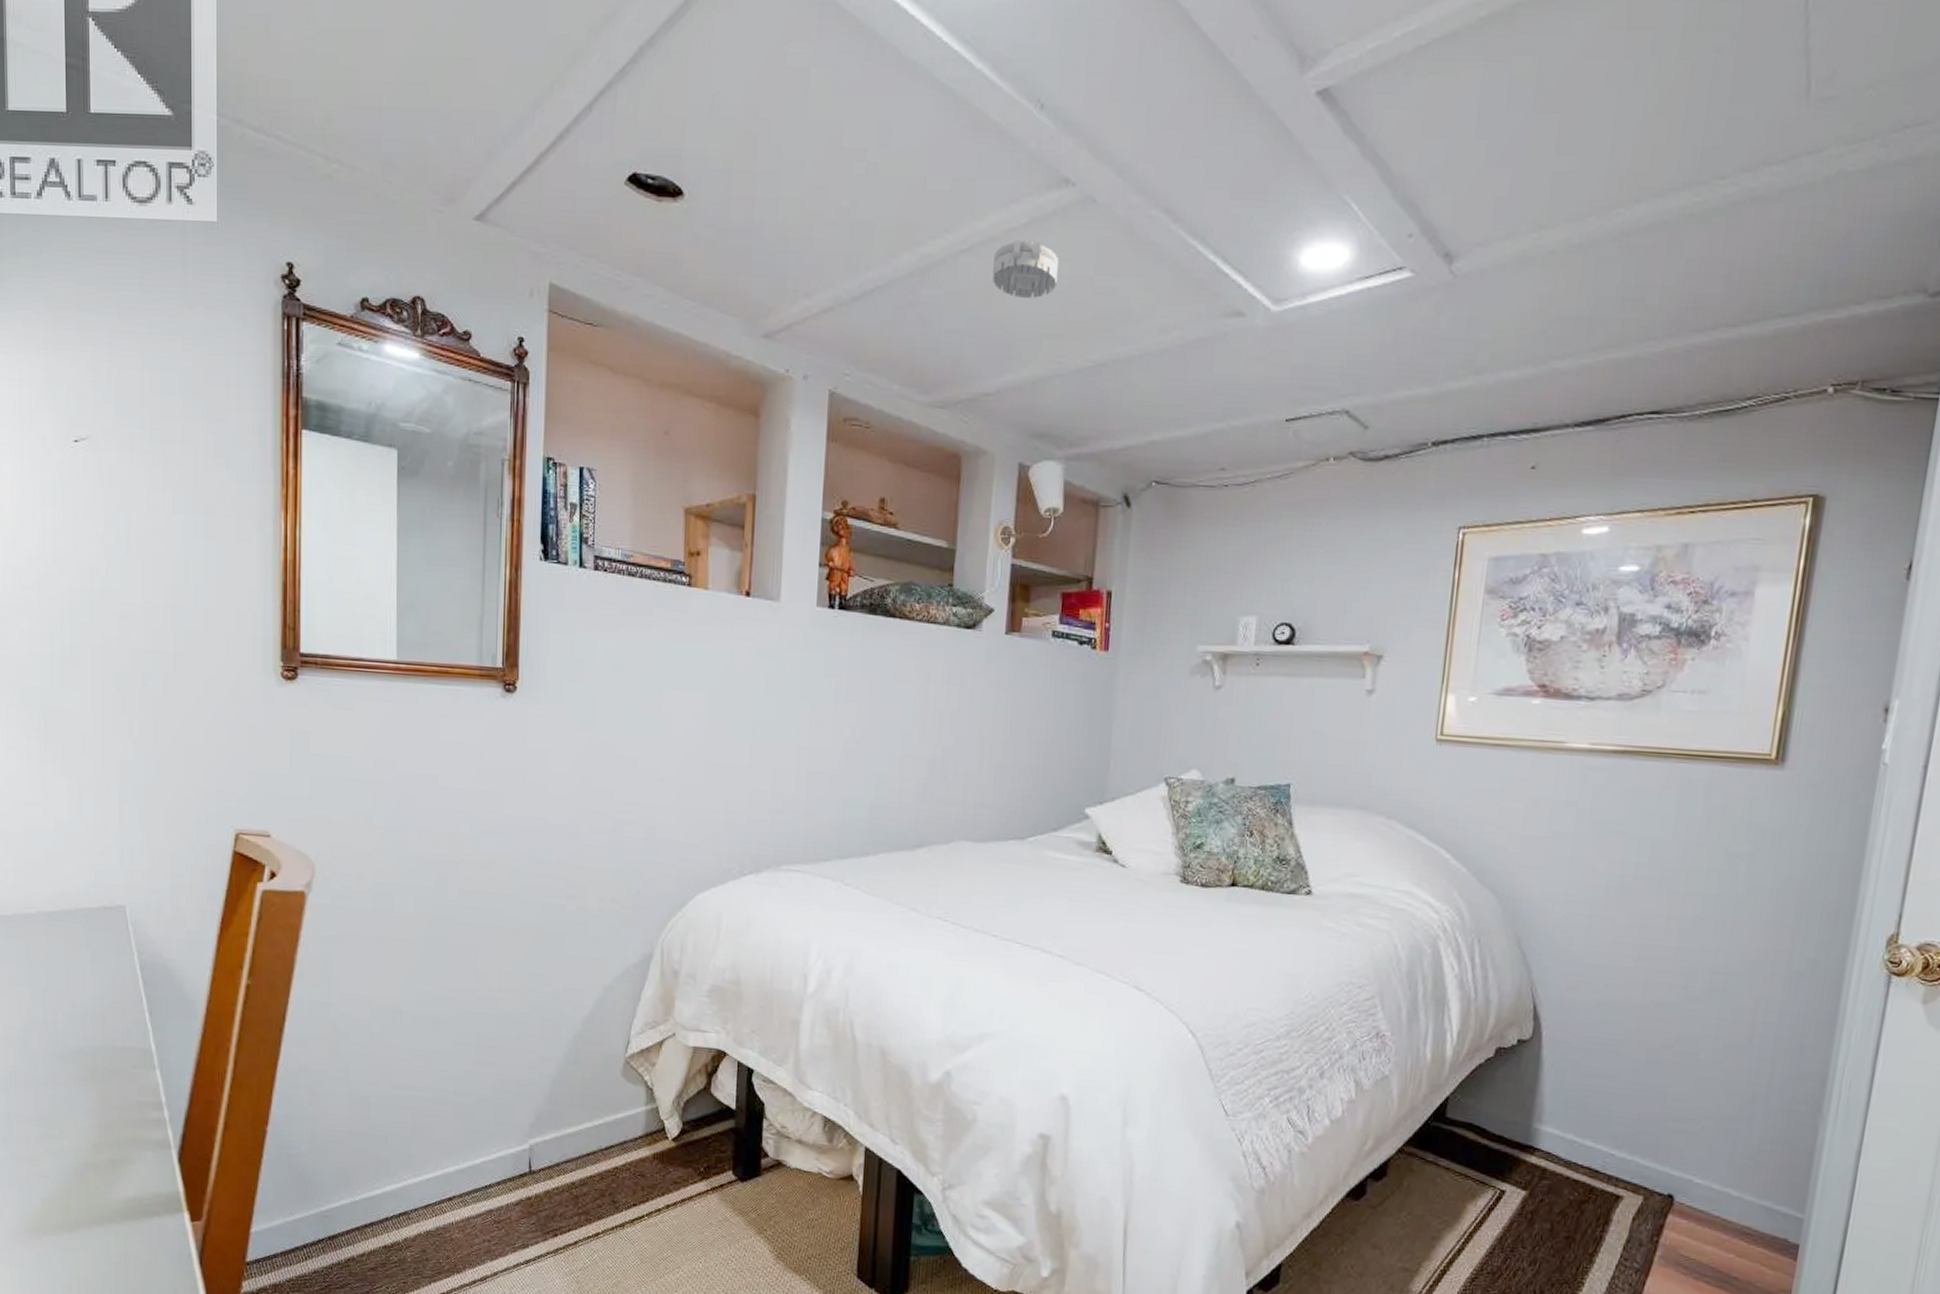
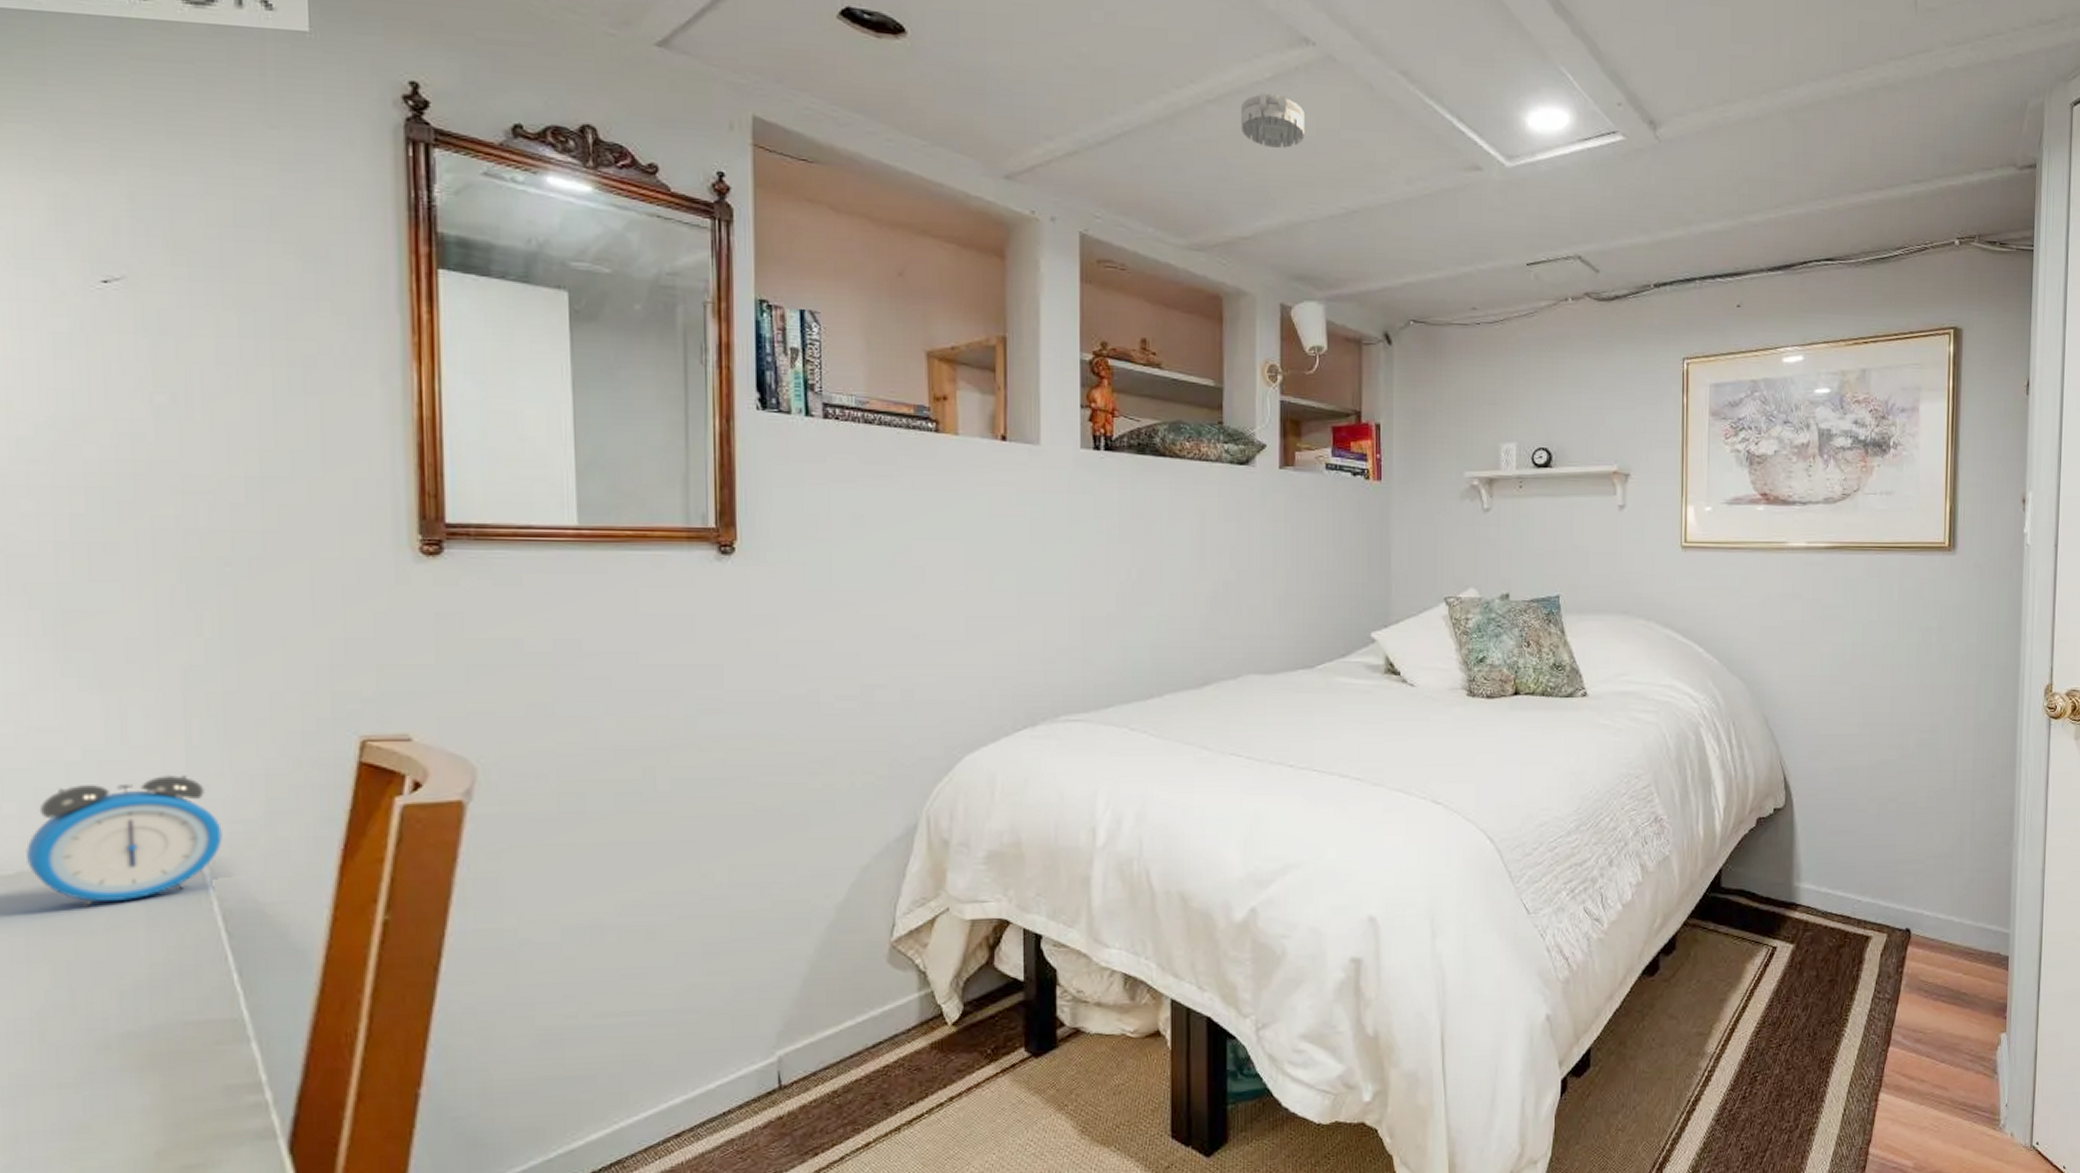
alarm clock: none [18,847,141,948] -> present [24,774,222,908]

